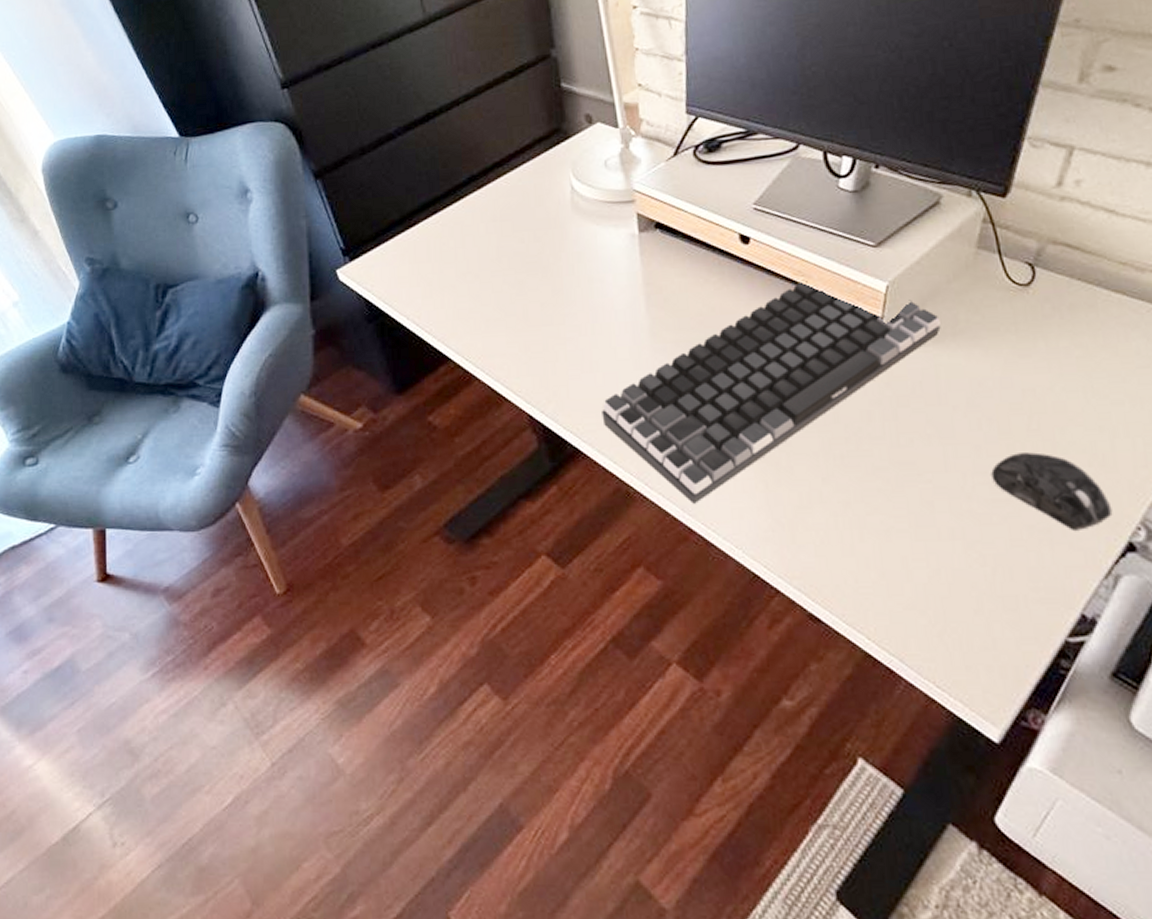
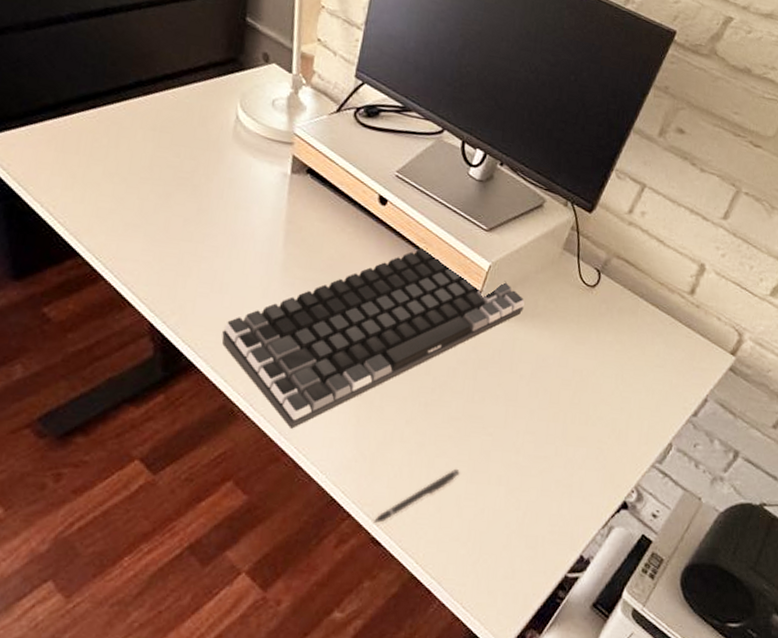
pen: none [807,525,900,599] -> present [374,468,460,524]
computer mouse: present [991,452,1113,530] -> none [538,420,618,488]

